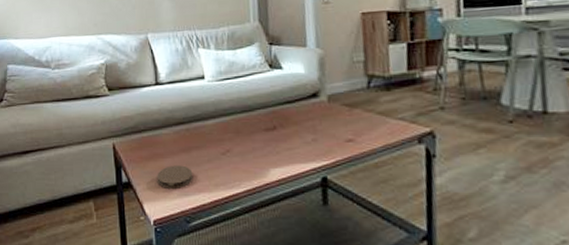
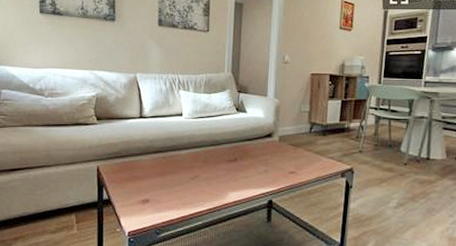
coaster: present [157,165,193,188] -> none [134,186,166,206]

